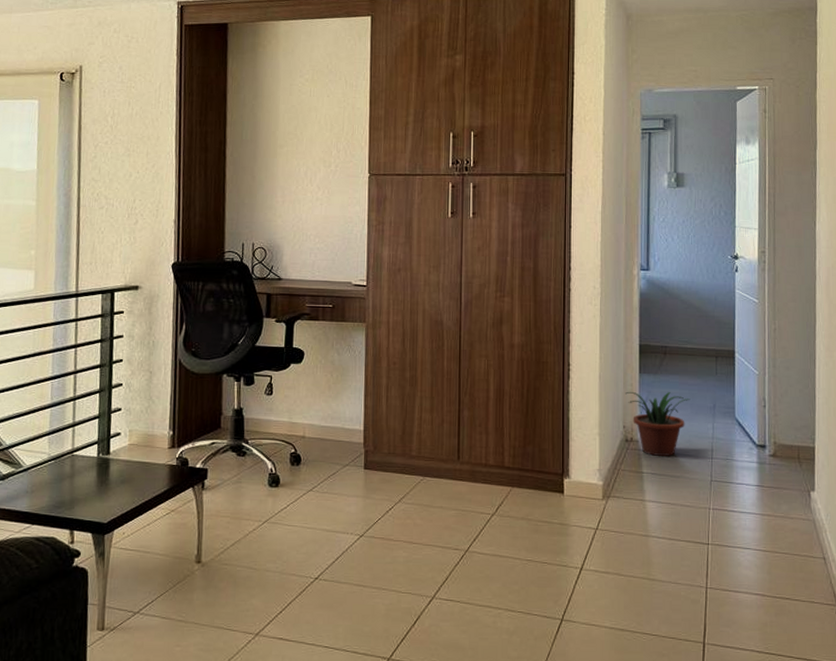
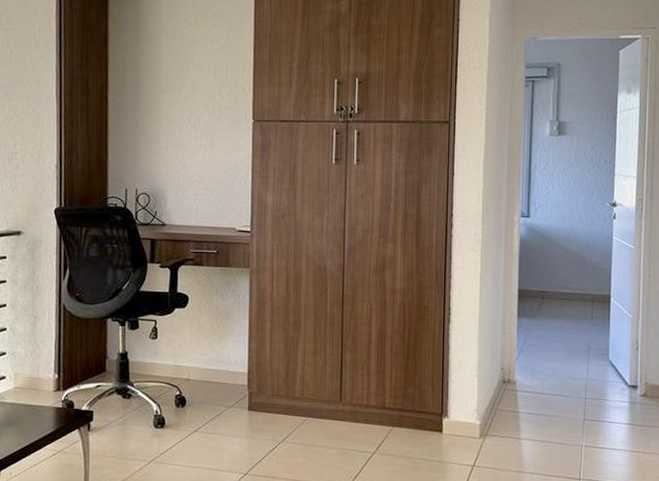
potted plant: present [626,391,691,456] -> none [504,334,567,396]

